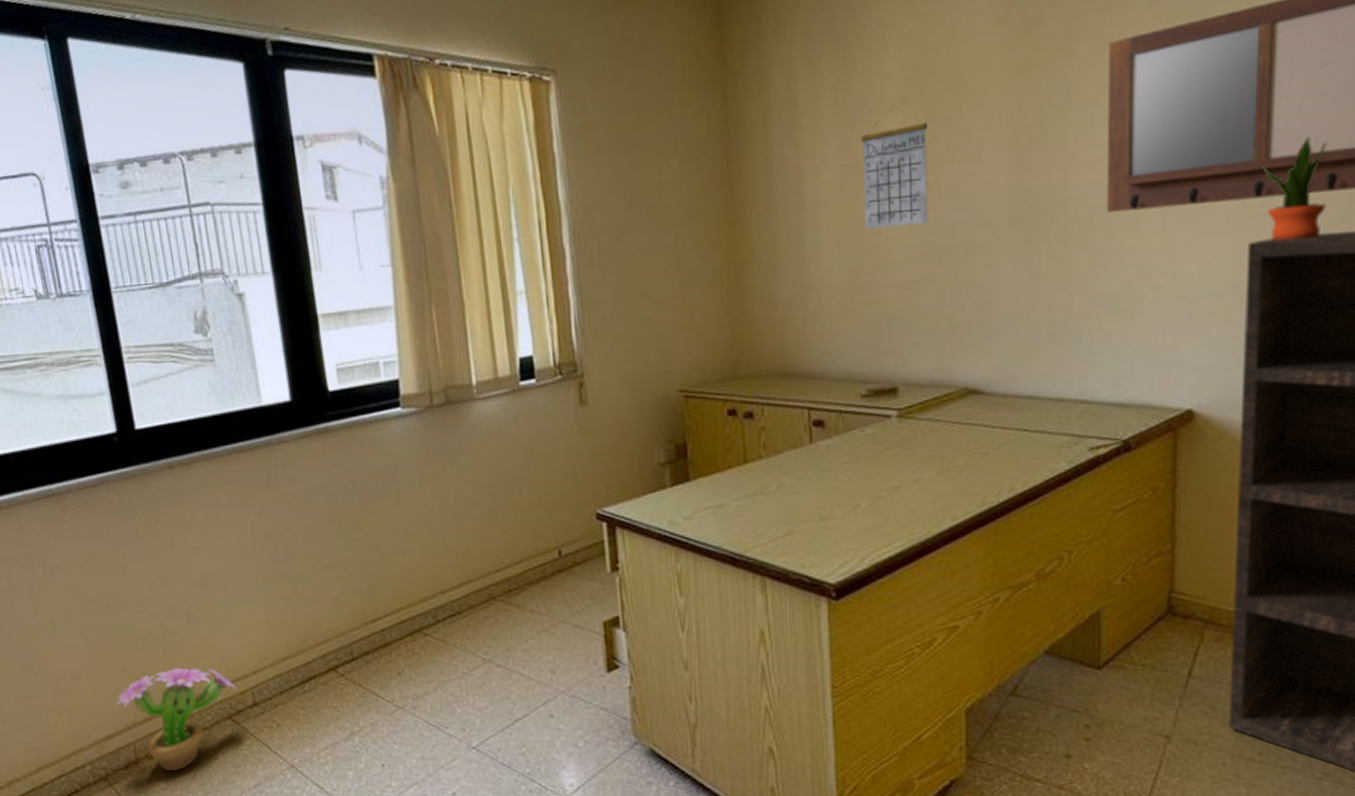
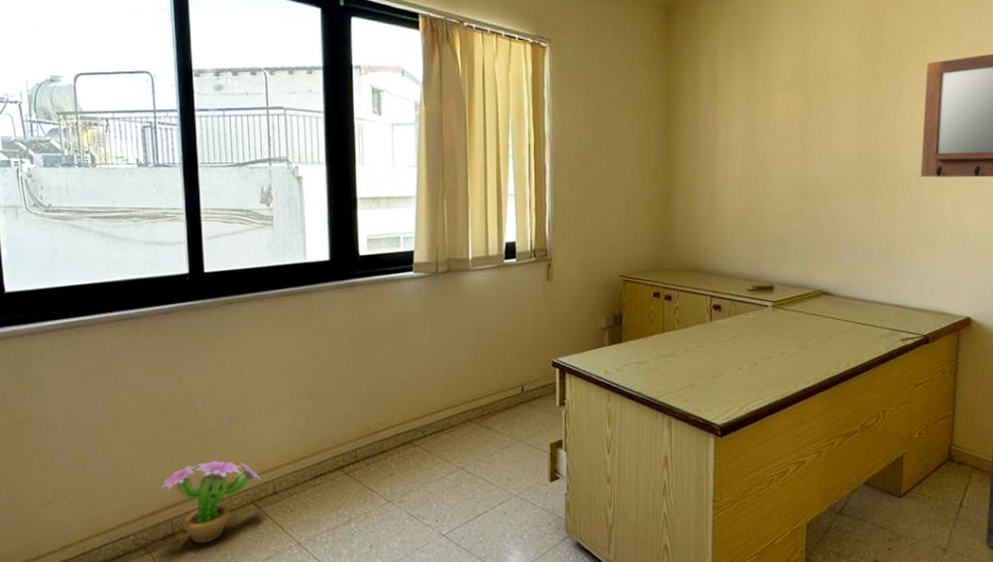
calendar: present [861,107,929,229] -> none [758,91,806,173]

